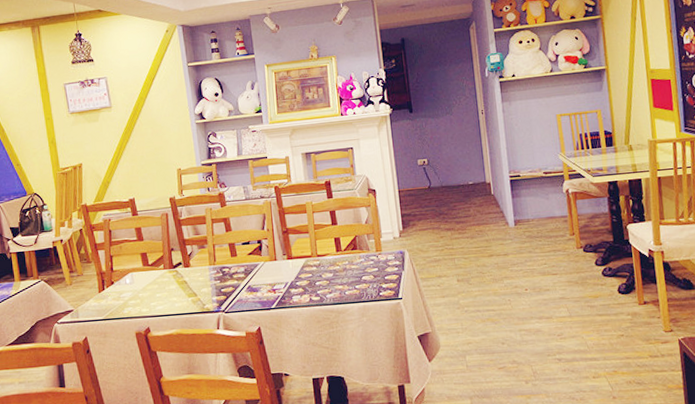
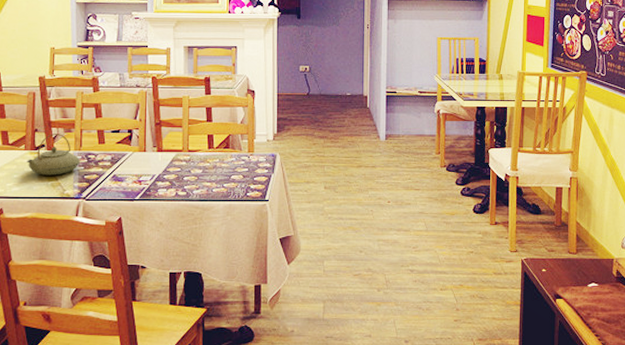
teapot: none [167,250,217,293] -> present [27,134,81,176]

